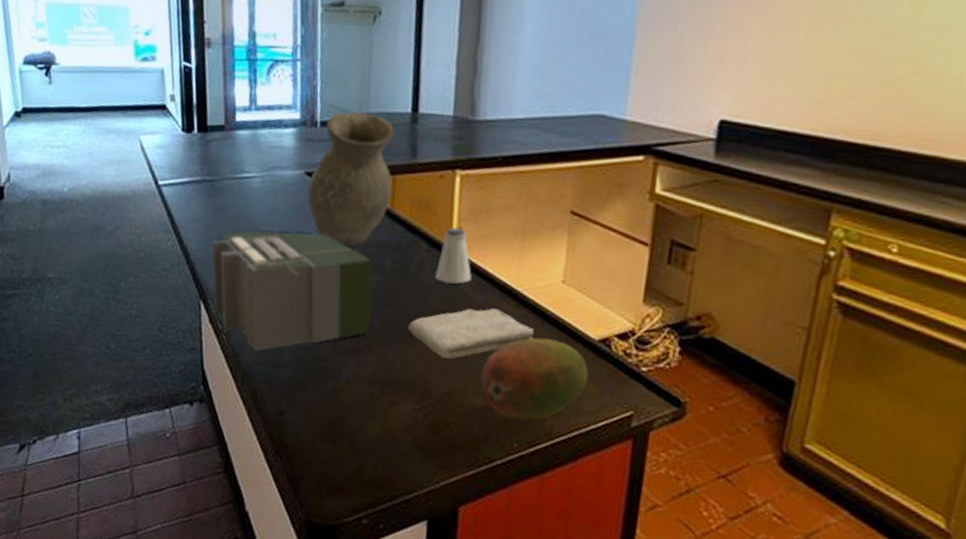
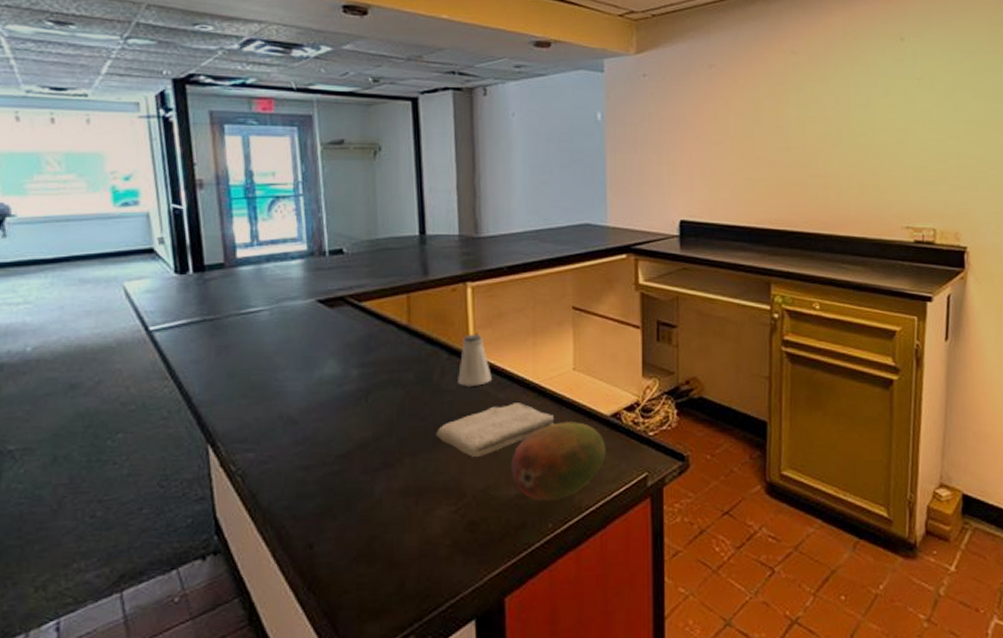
toaster: present [212,230,372,351] -> none [217,359,399,486]
vase: present [307,111,395,247] -> none [320,239,408,366]

